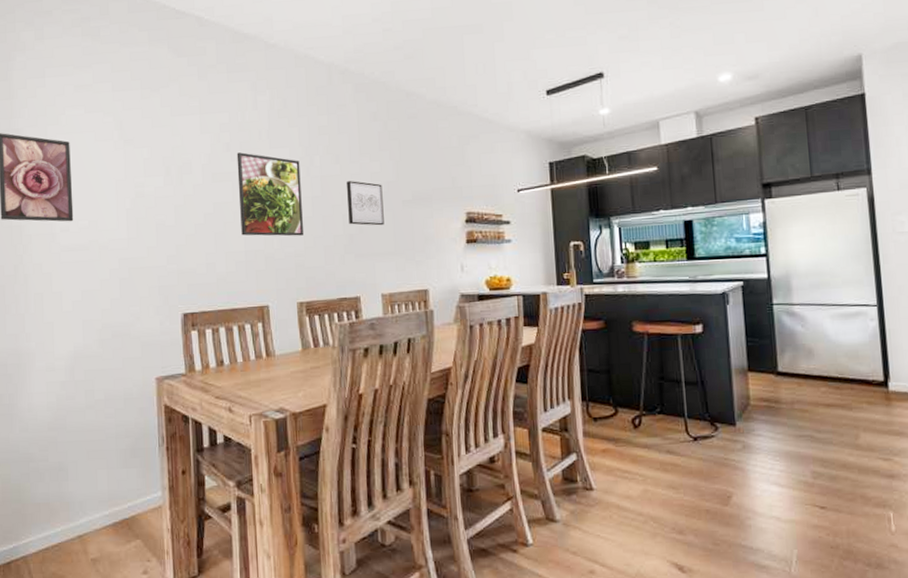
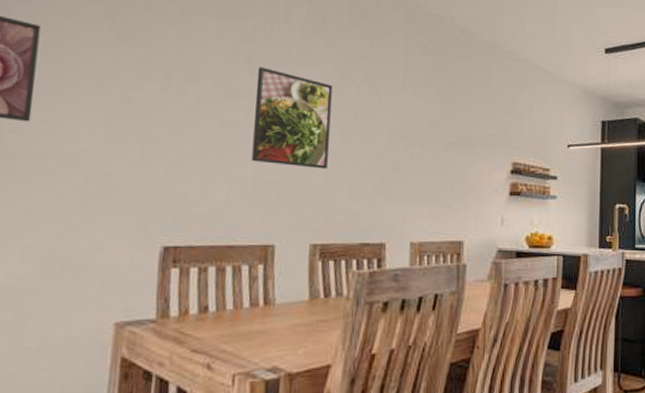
wall art: present [347,181,384,226] -> none [382,114,424,167]

